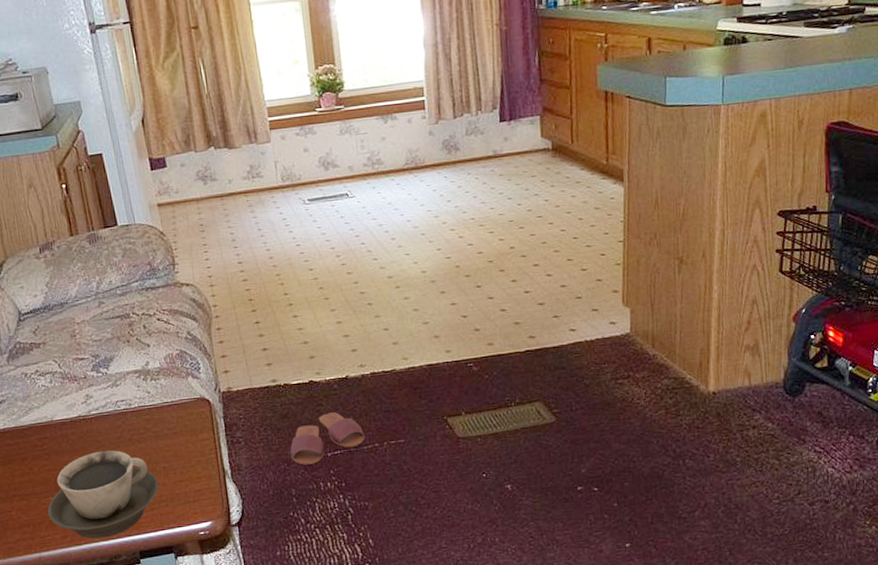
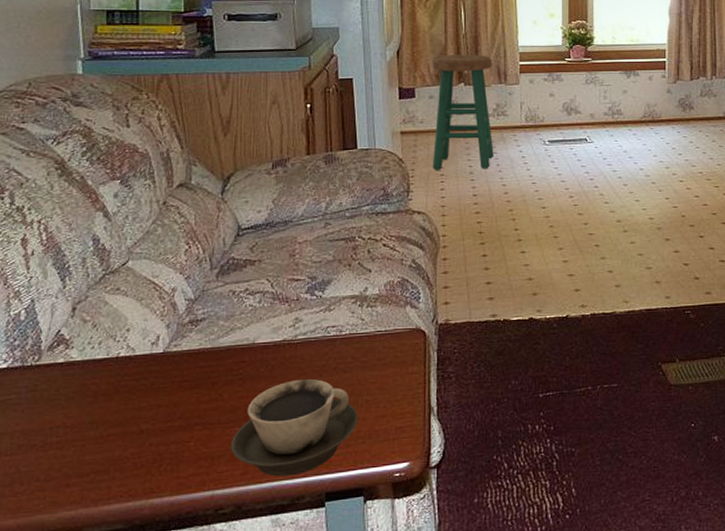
stool: none [178,114,254,240] -> present [432,54,494,170]
slippers: present [289,412,365,466] -> none [501,352,579,406]

